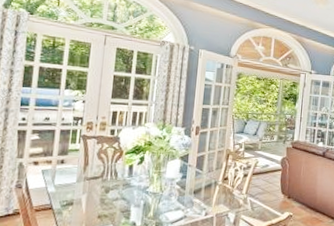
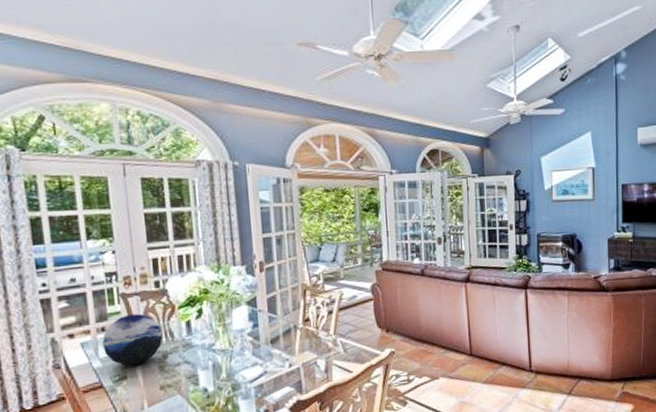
decorative orb: none [59,153,109,195] -> present [102,313,163,366]

